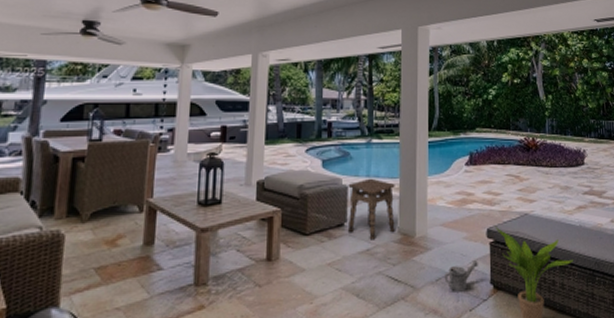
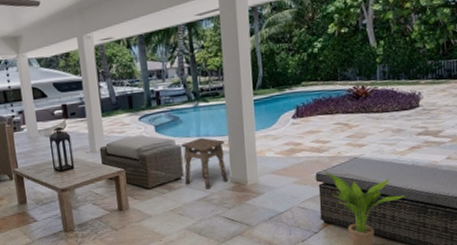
watering can: present [444,259,478,292] -> none [276,200,309,228]

